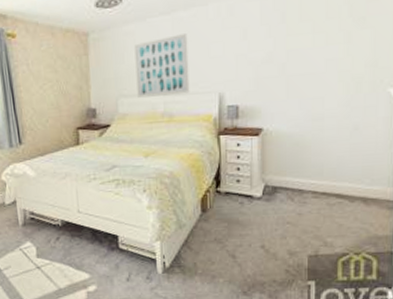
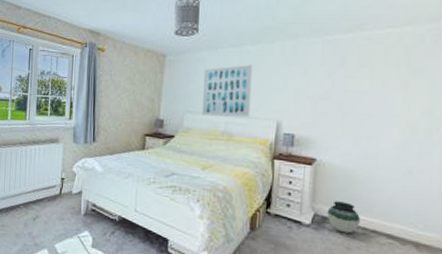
vase: none [277,168,310,200] -> present [327,201,360,234]

